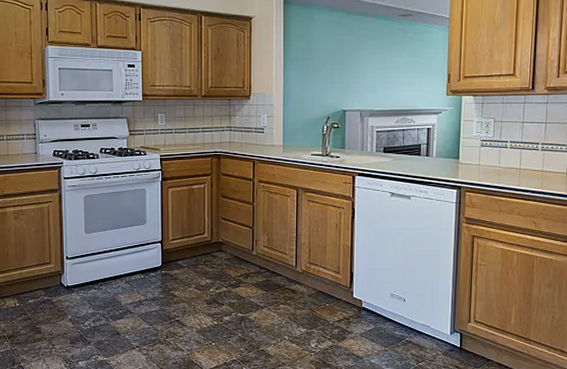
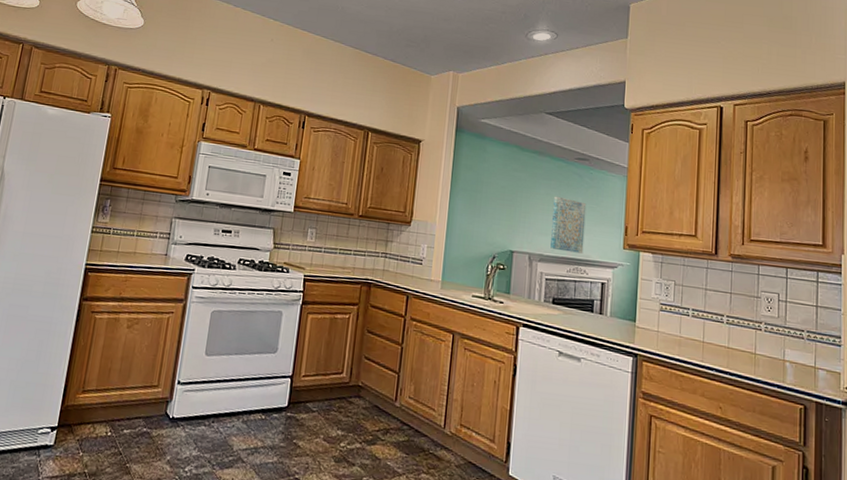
wall art: none [379,54,412,105] -> present [550,196,587,254]

